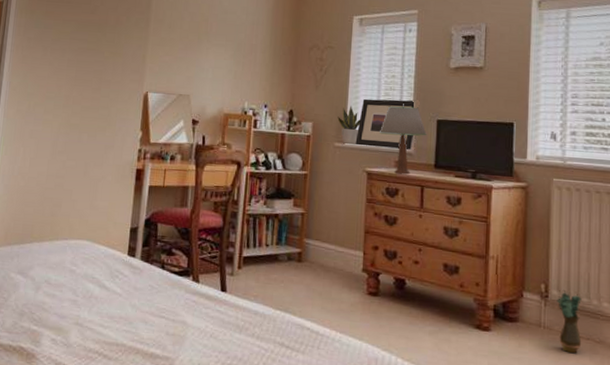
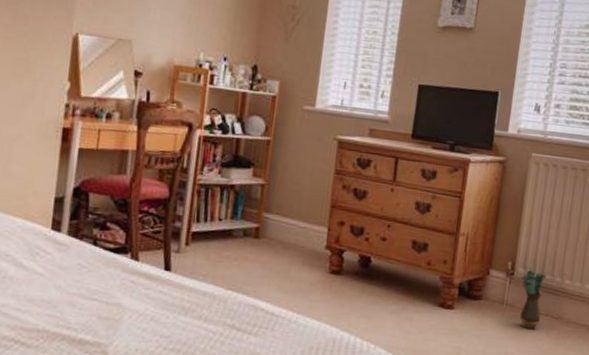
potted plant: present [337,106,360,145] -> none [308,64,334,109]
picture frame: present [355,98,418,151] -> none [327,56,400,118]
table lamp: present [380,104,427,175] -> none [355,64,406,145]

